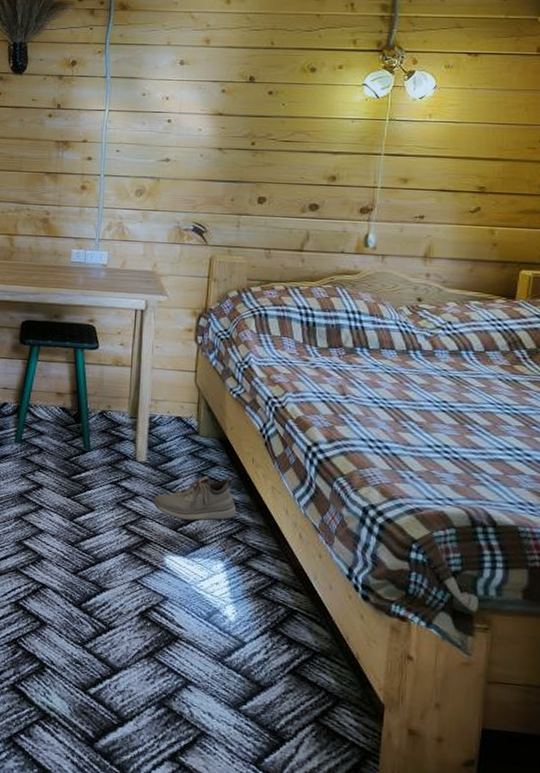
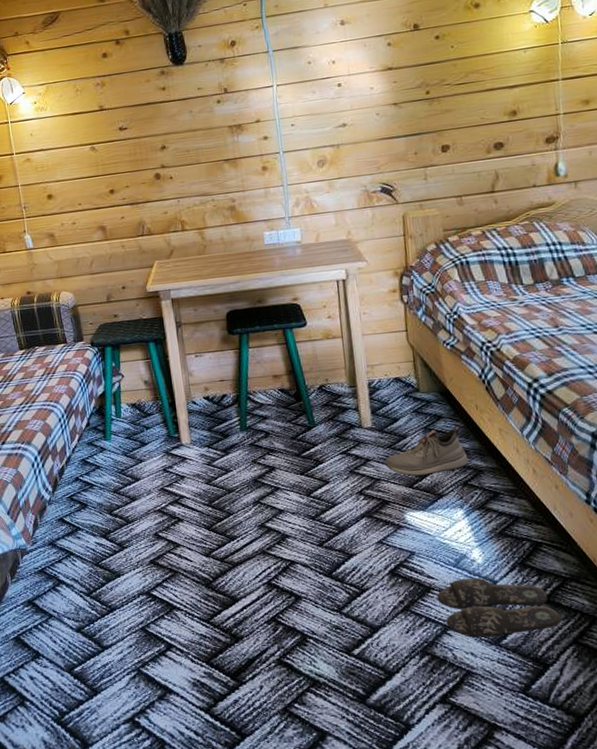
slippers: none [183,633,305,701] -> present [437,578,562,637]

